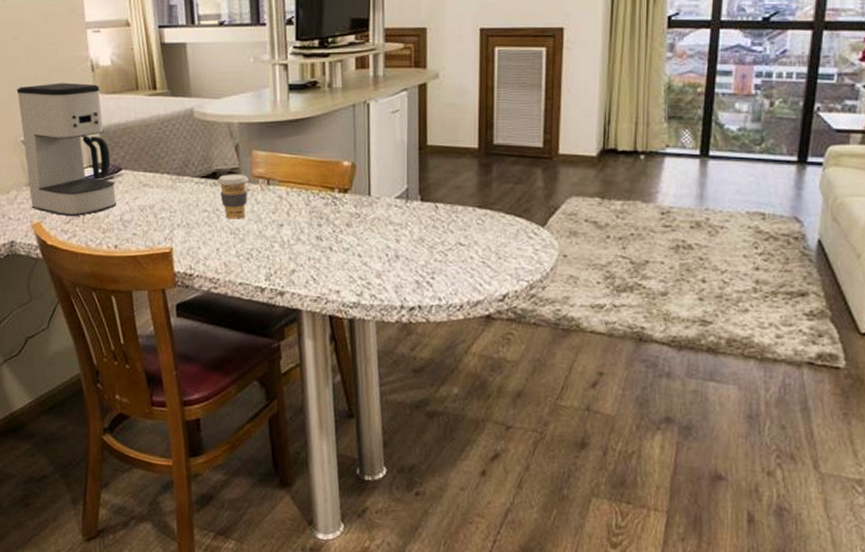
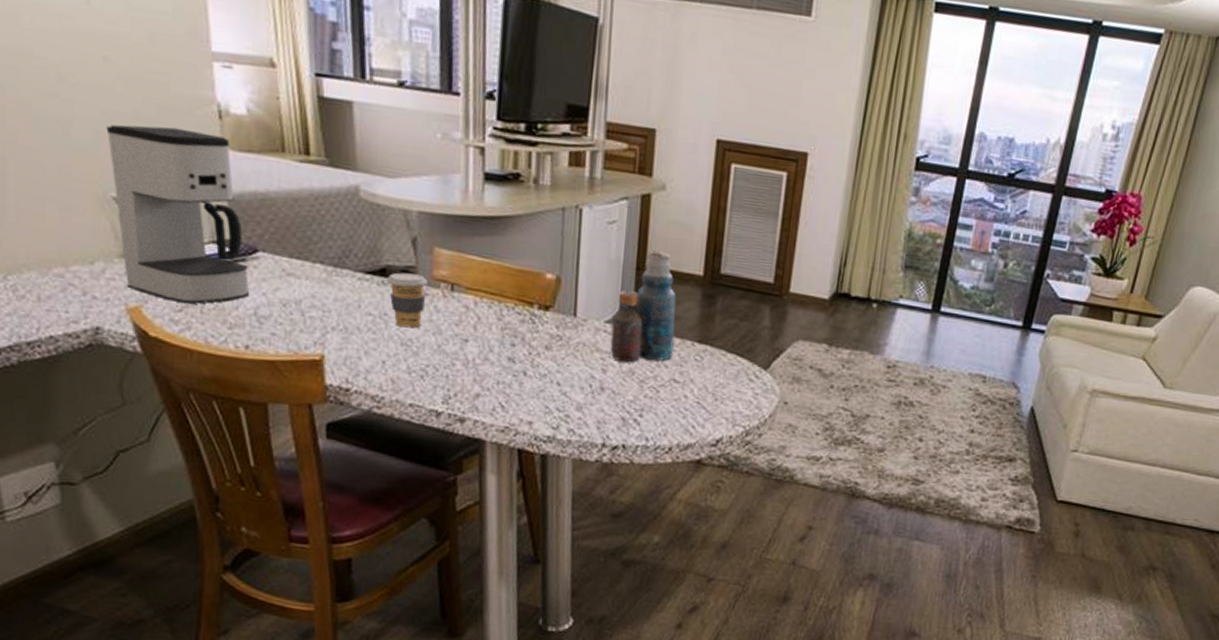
bottle: none [401,131,457,232] -> present [610,250,677,363]

